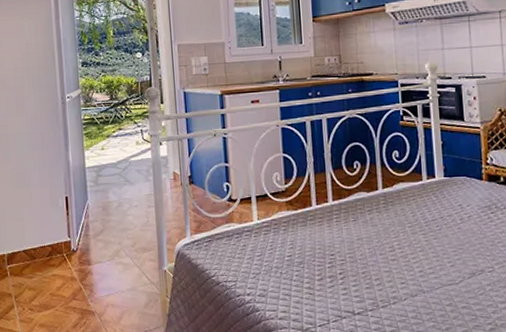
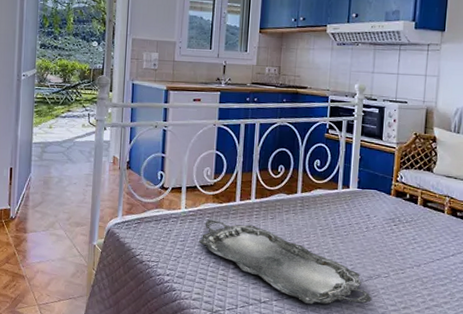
serving tray: none [278,228,478,310] -> present [199,219,372,304]

